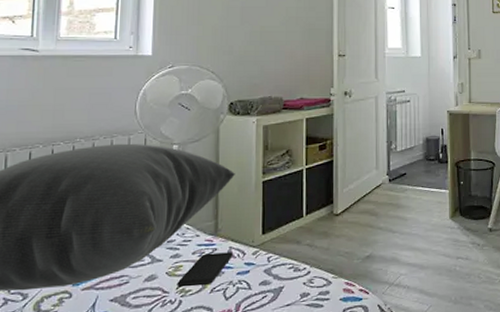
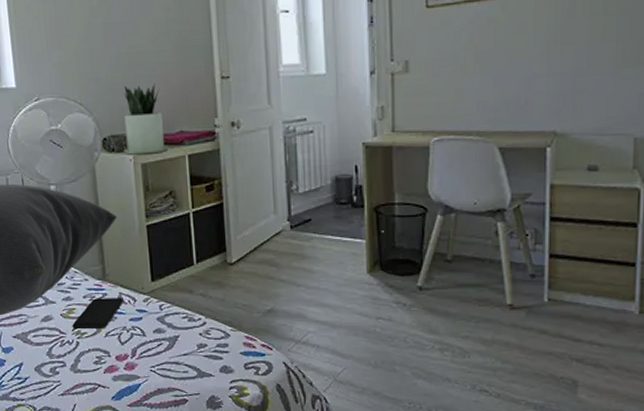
planter: none [247,58,290,118] -> present [123,83,170,155]

